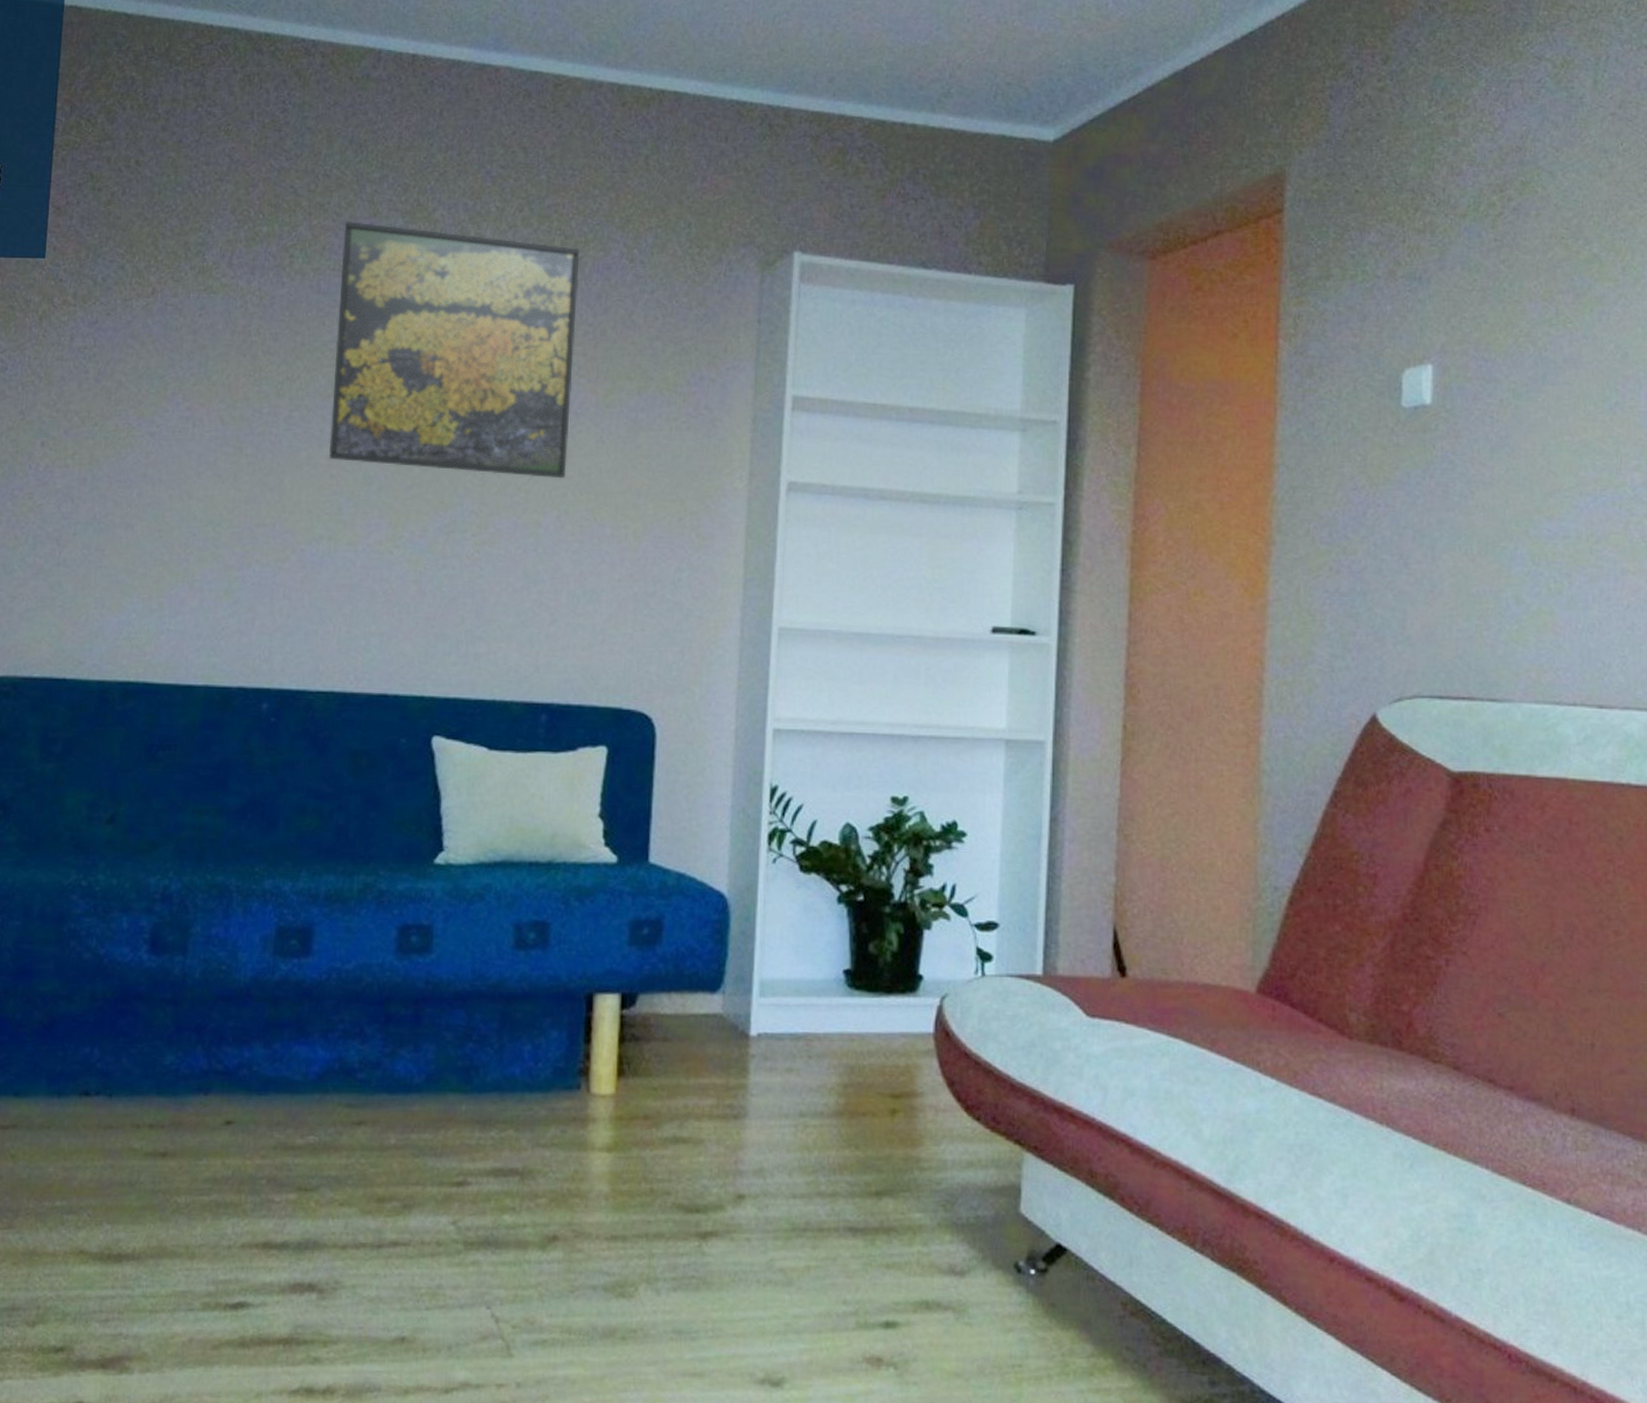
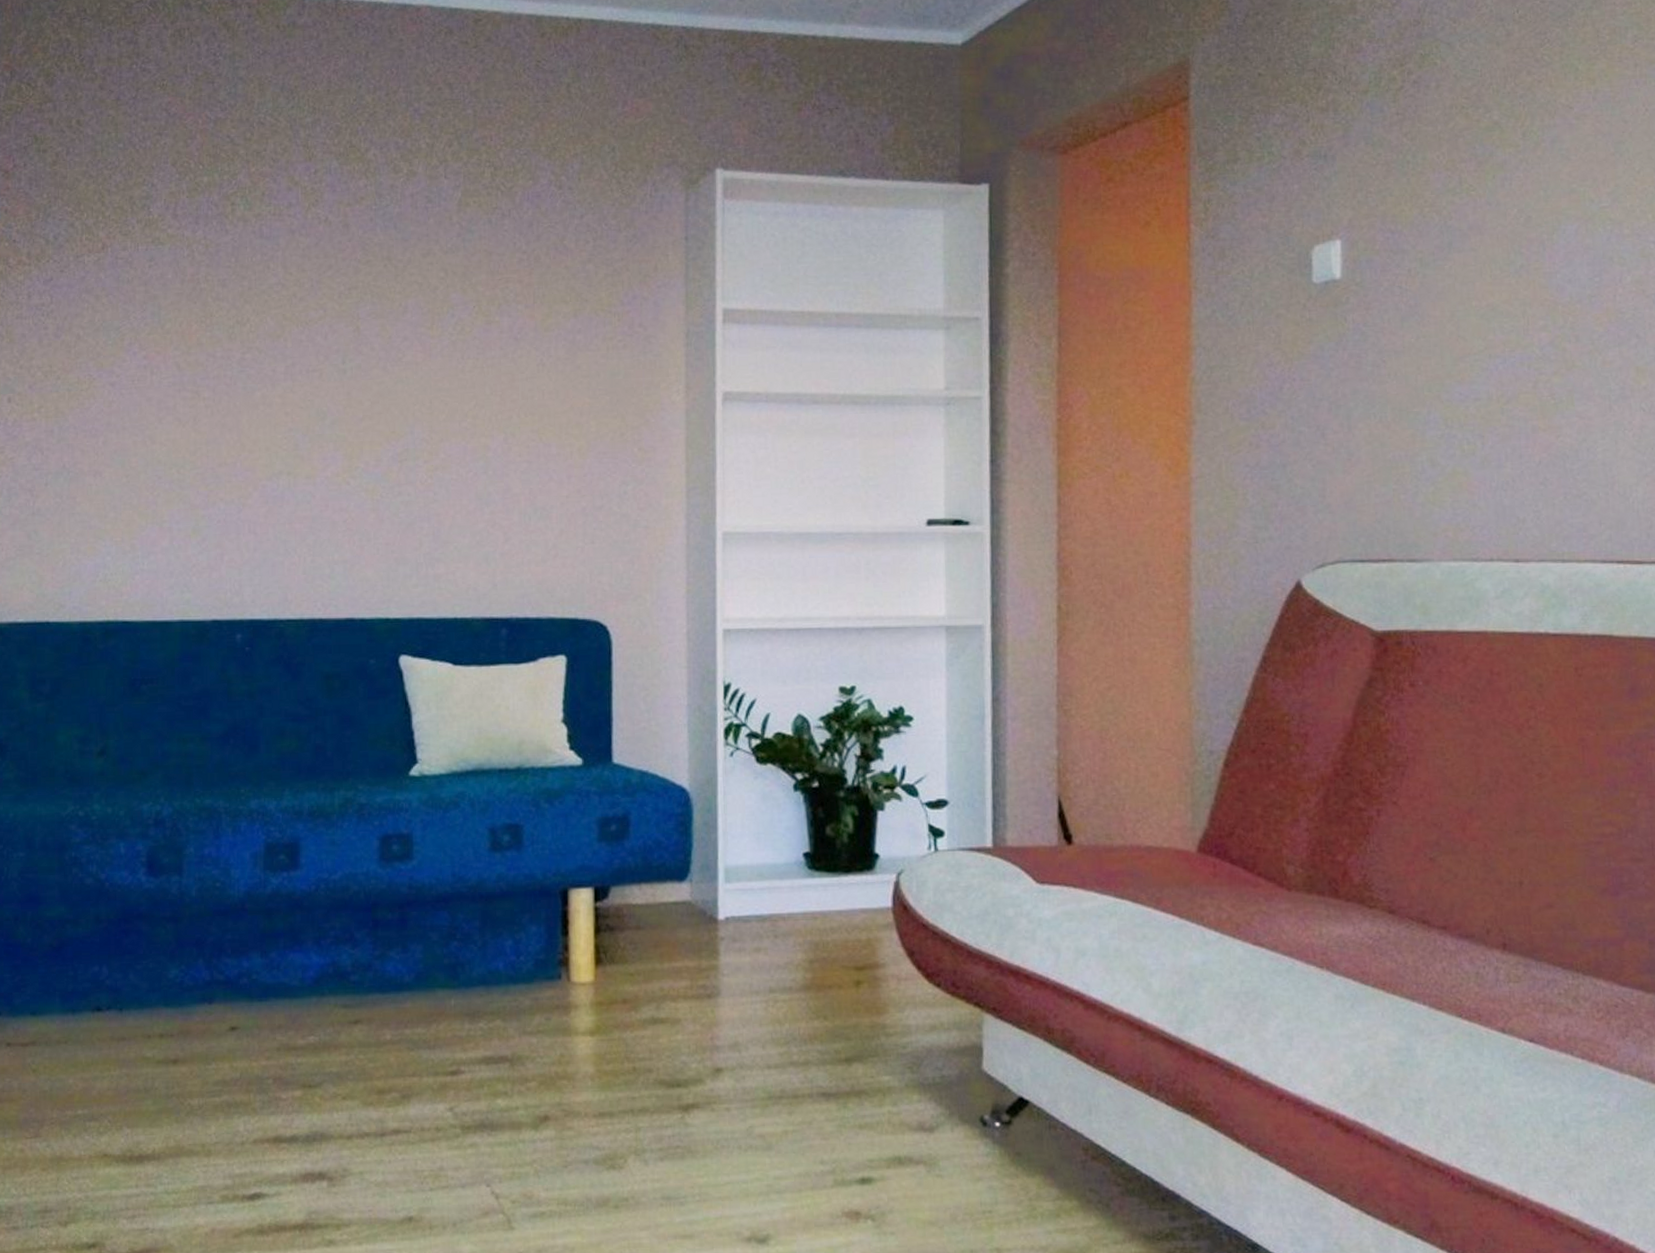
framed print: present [328,221,580,479] -> none [281,166,511,403]

